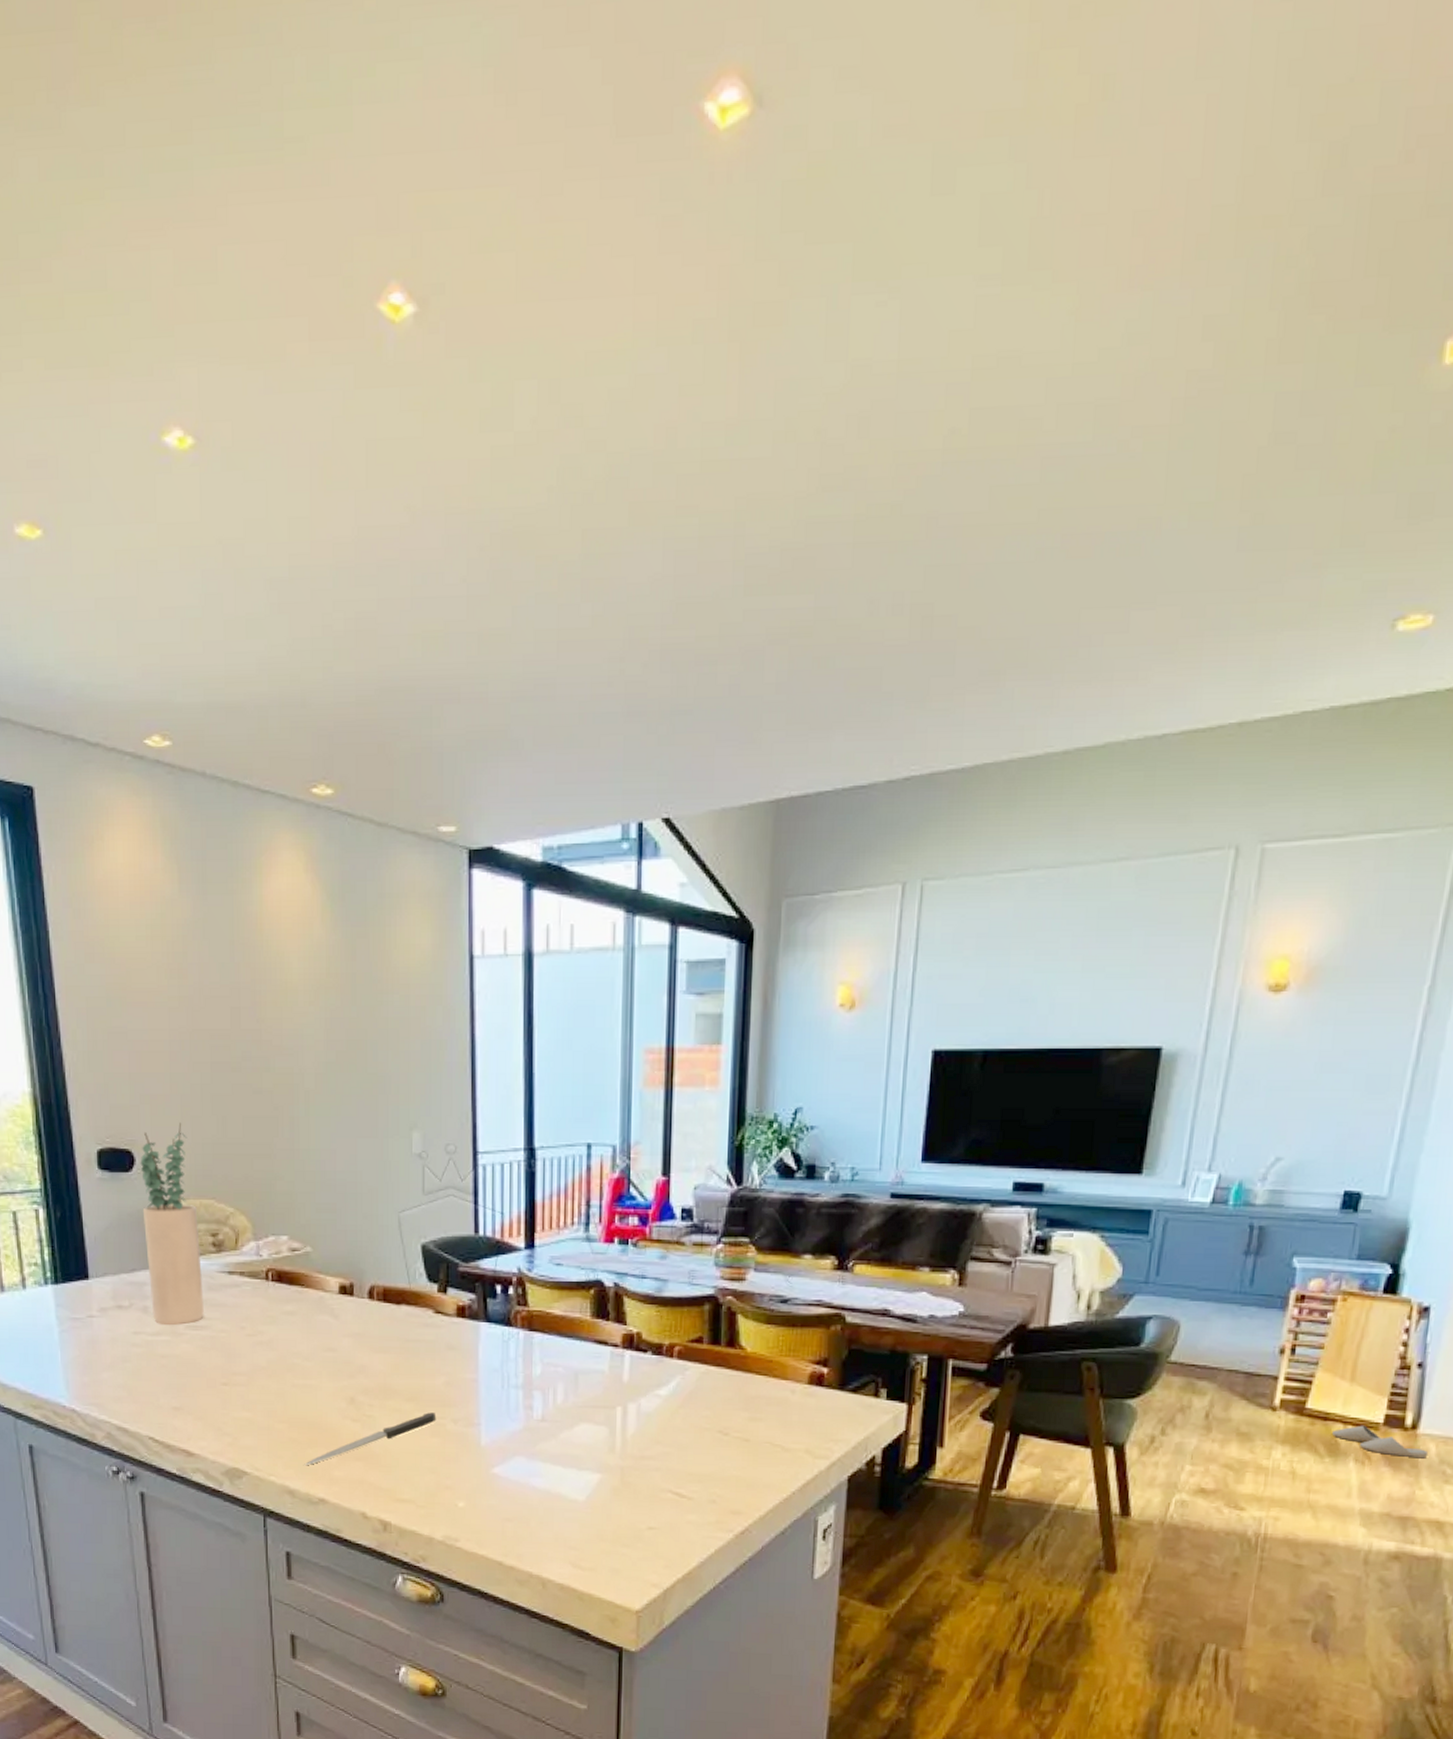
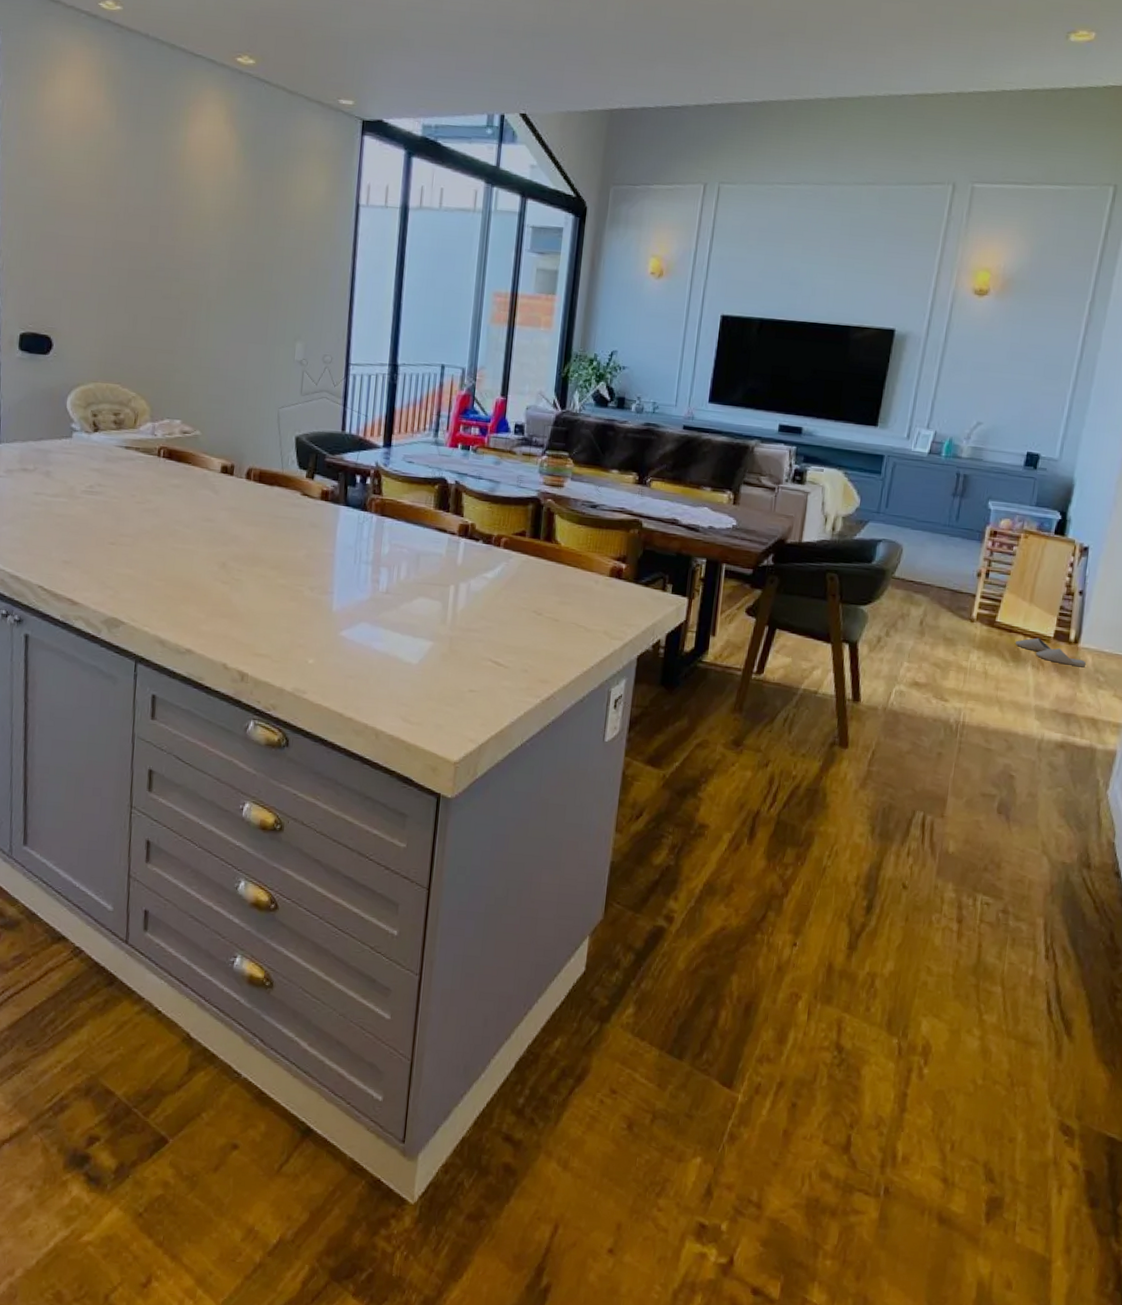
vase: present [140,1122,204,1325] -> none [54,317,103,489]
kitchen knife: present [304,1412,437,1466] -> none [176,580,296,620]

